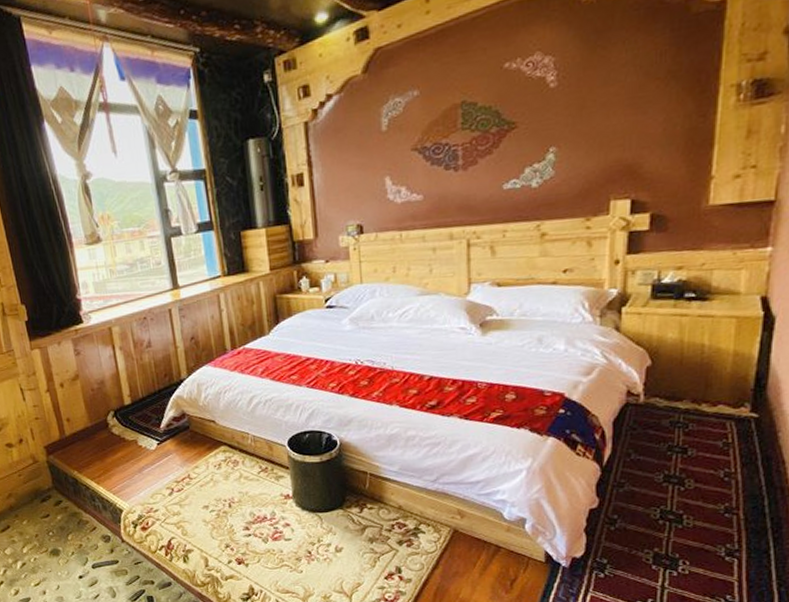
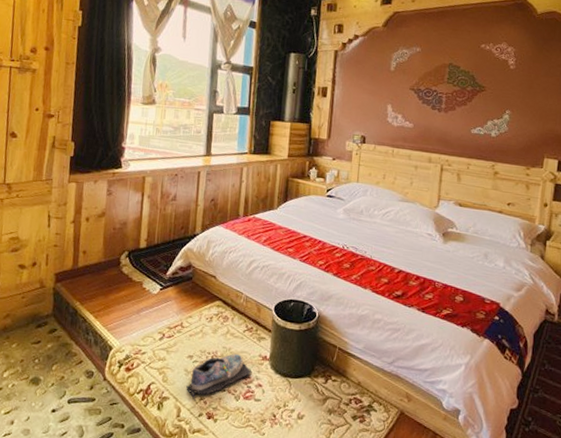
shoe: none [208,497,276,549] -> present [186,354,252,401]

